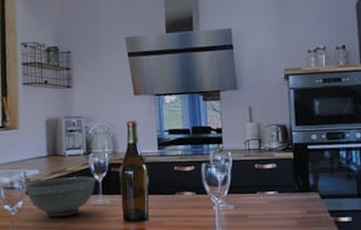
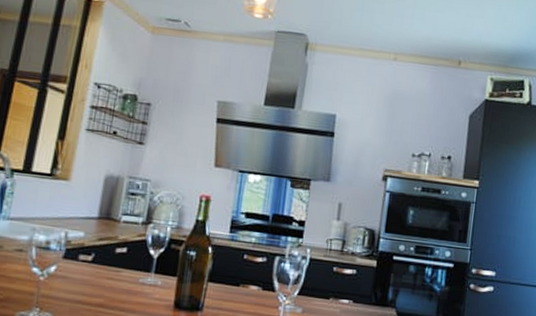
bowl: present [24,176,97,217] -> none [62,245,152,292]

